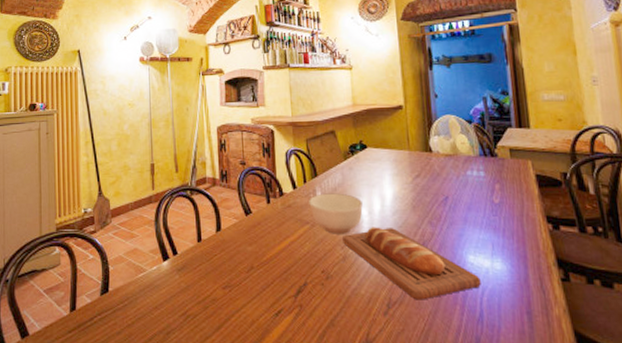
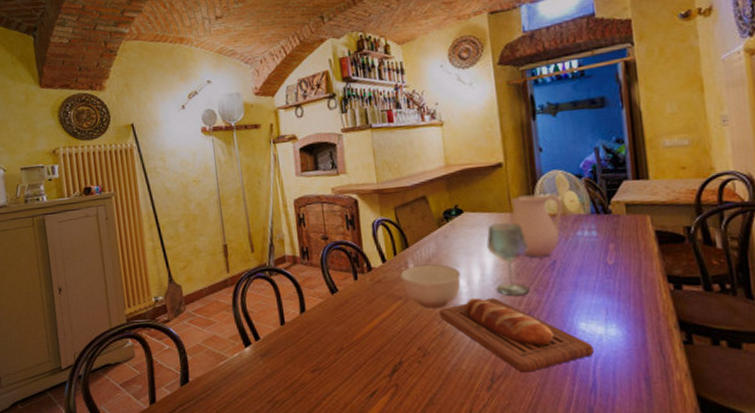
wine glass: none [387,159,425,228] -> present [486,223,530,297]
ceramic pitcher: none [409,135,456,192] -> present [511,194,564,257]

